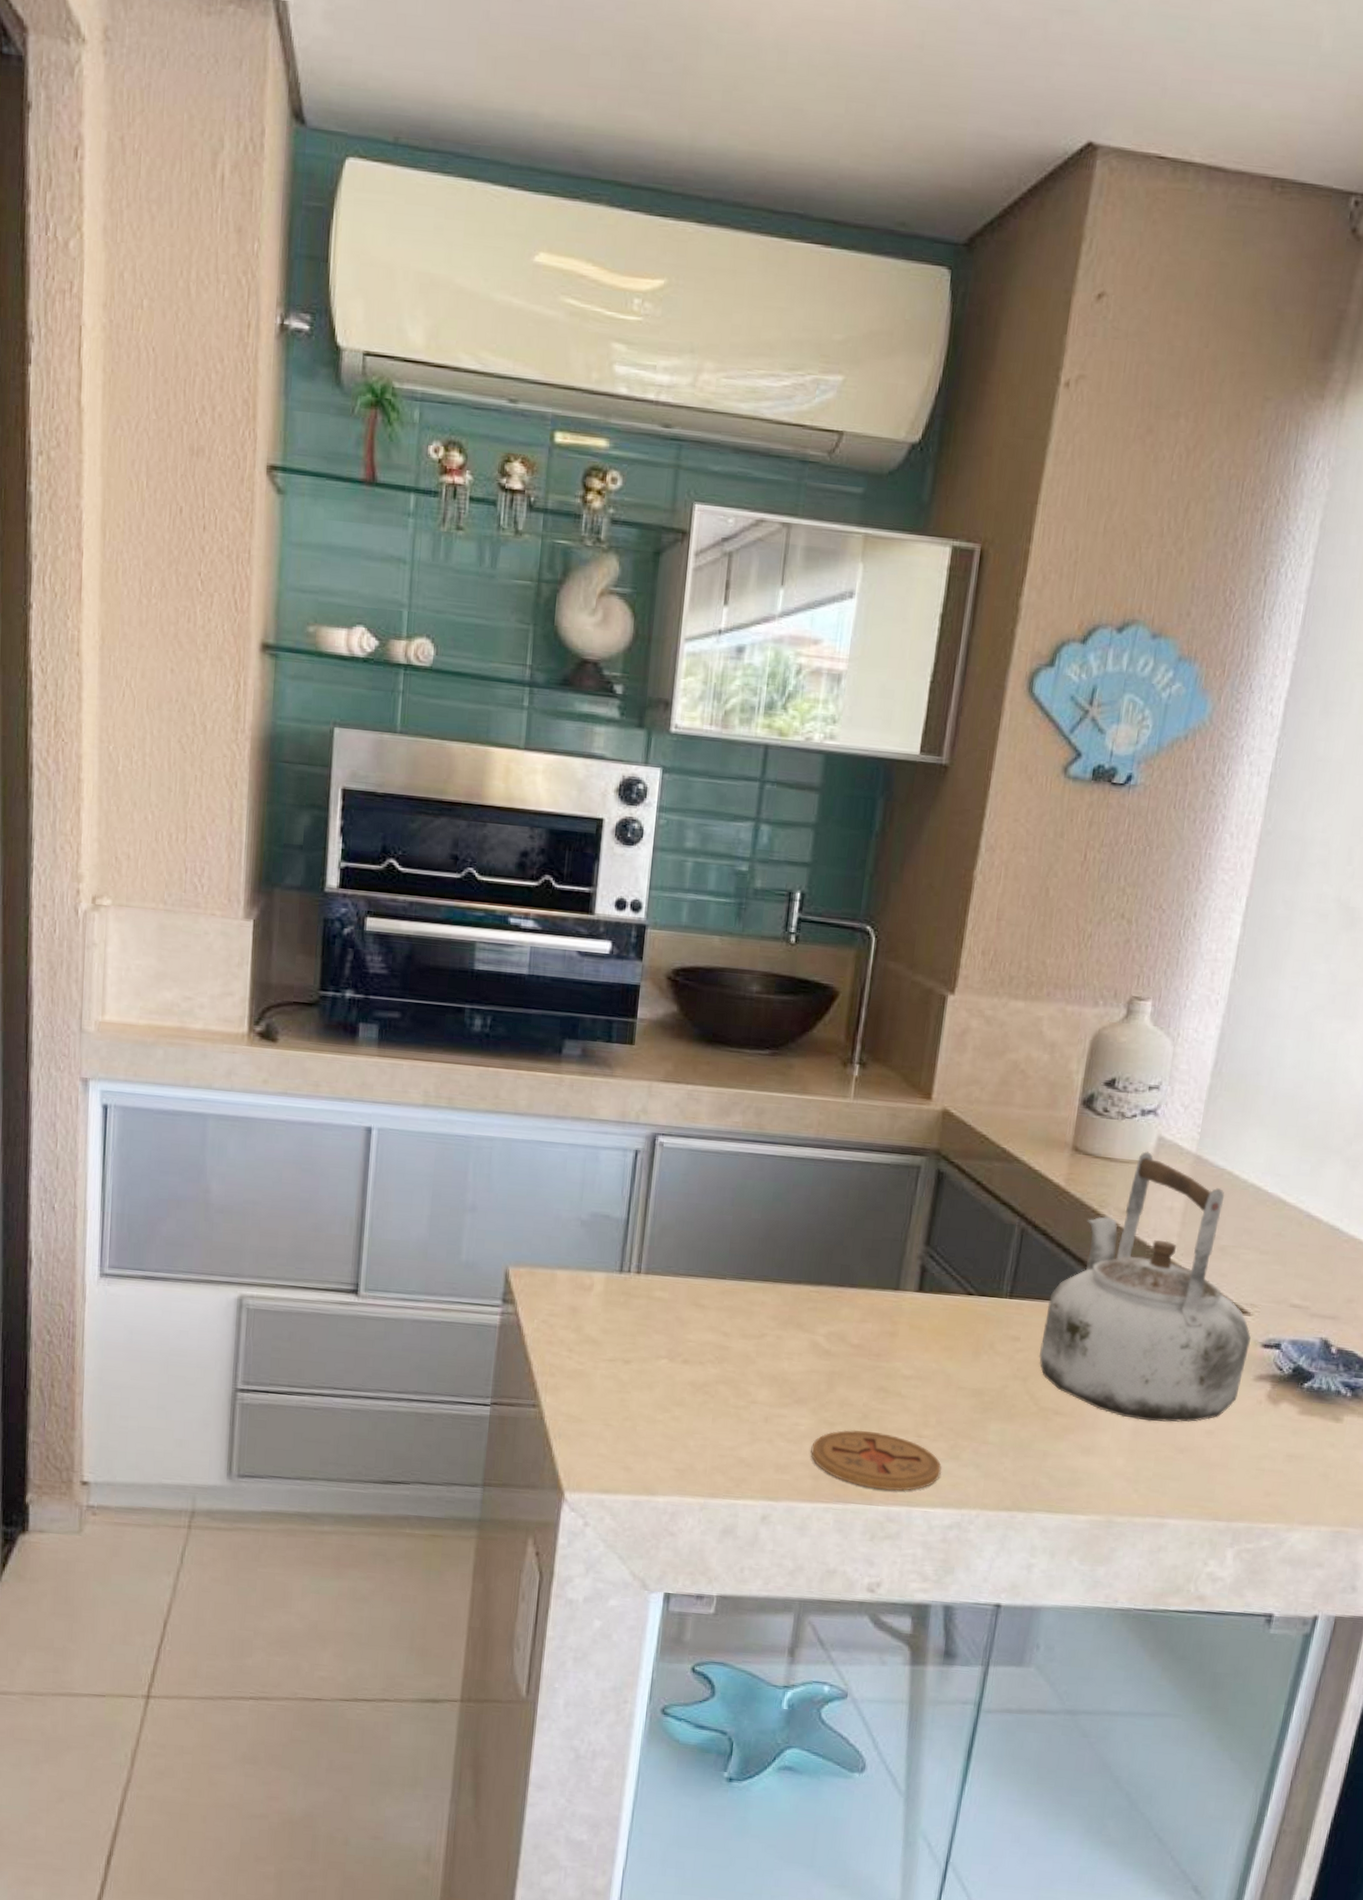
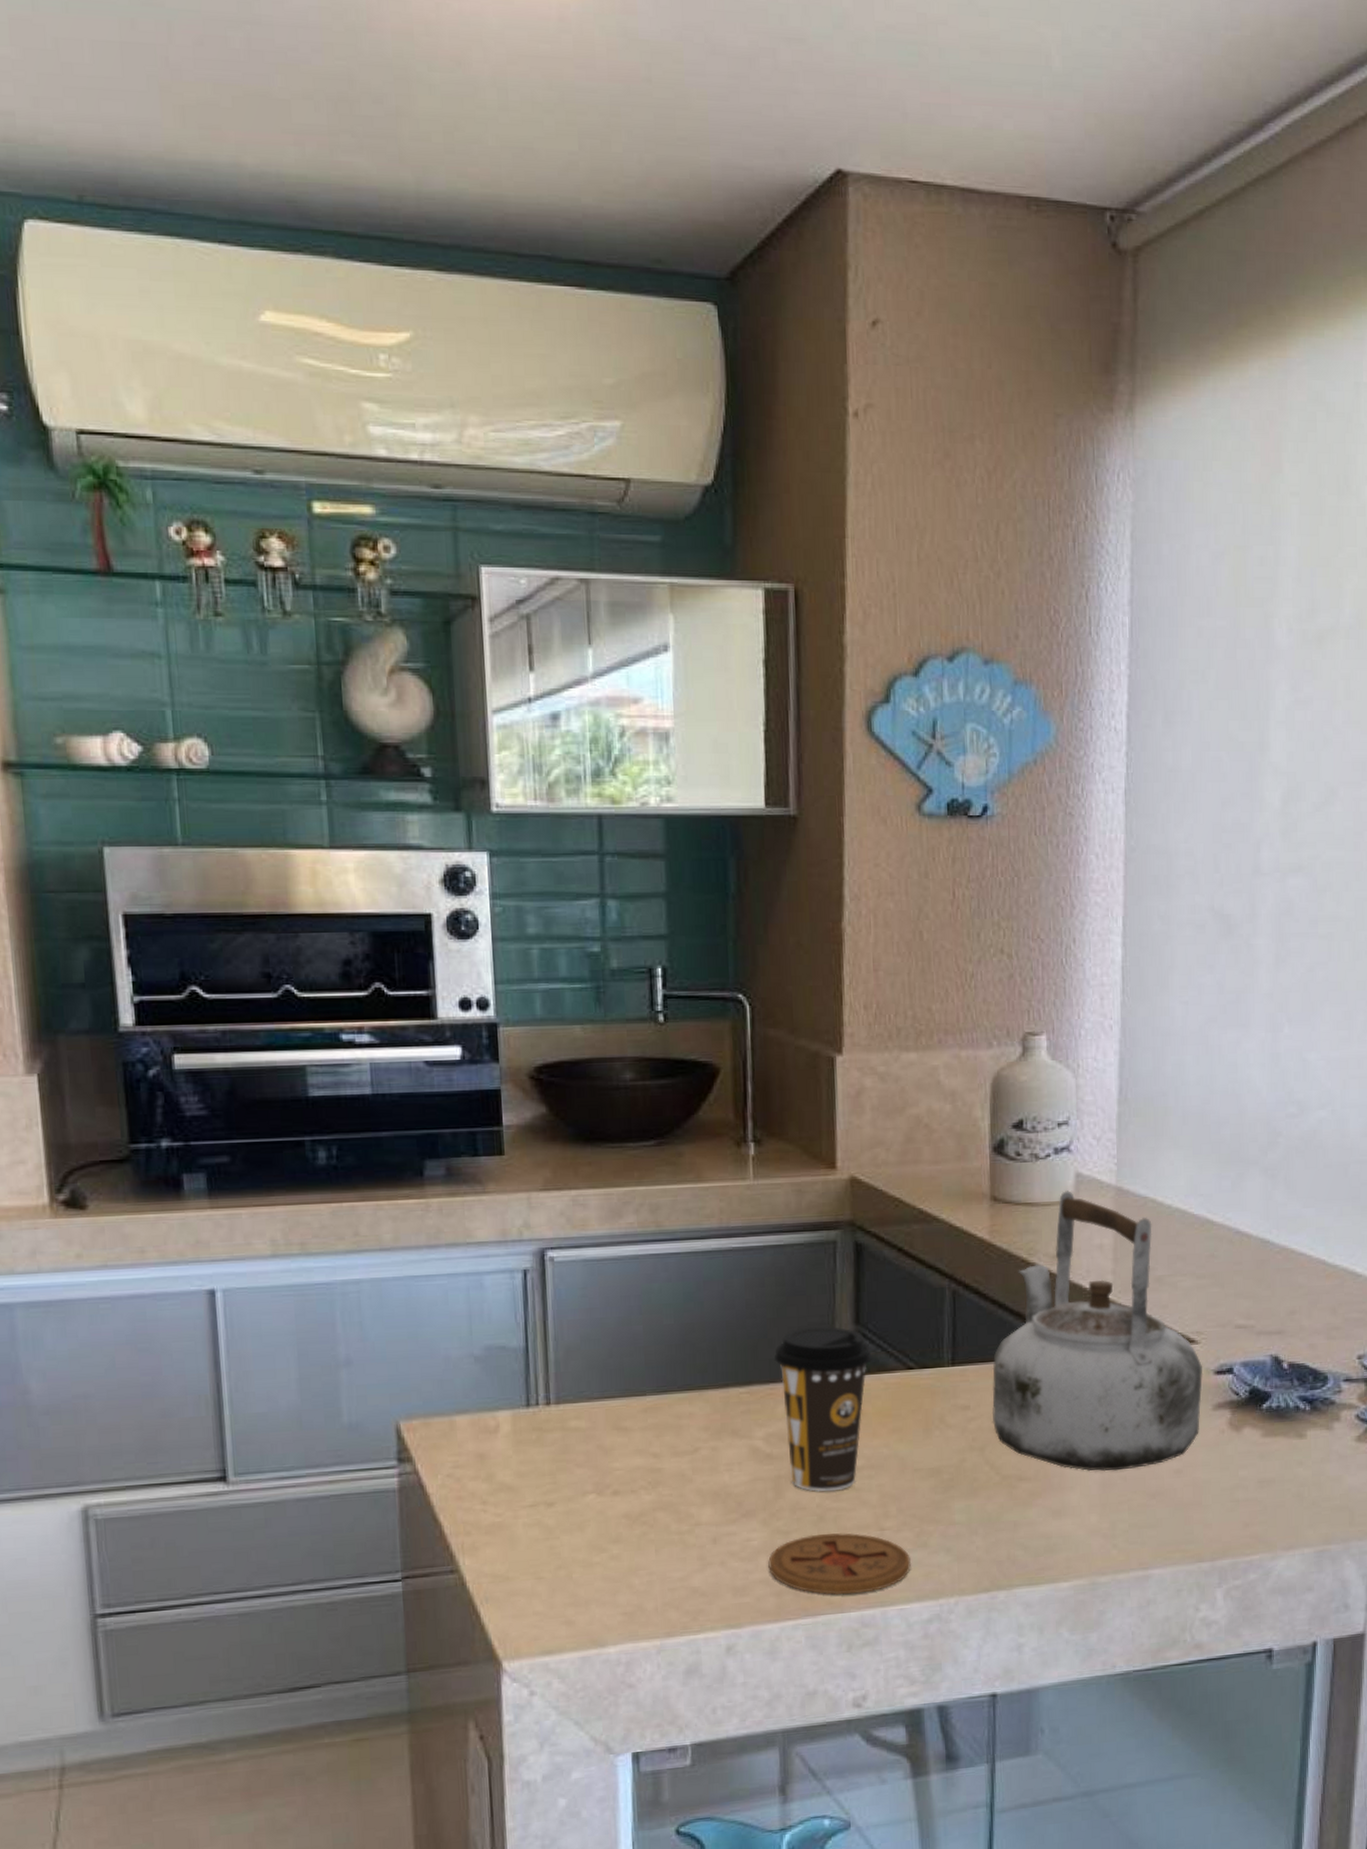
coffee cup: none [844,1241,937,1394] -> present [775,1327,872,1492]

